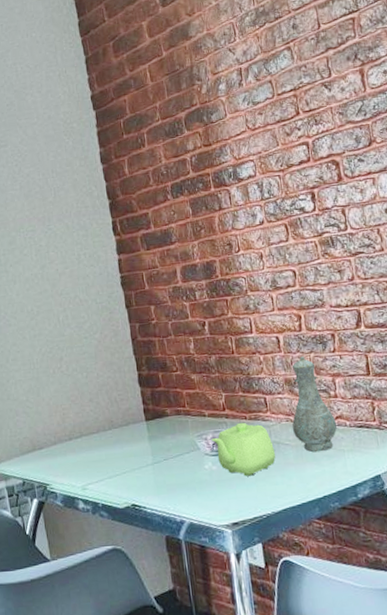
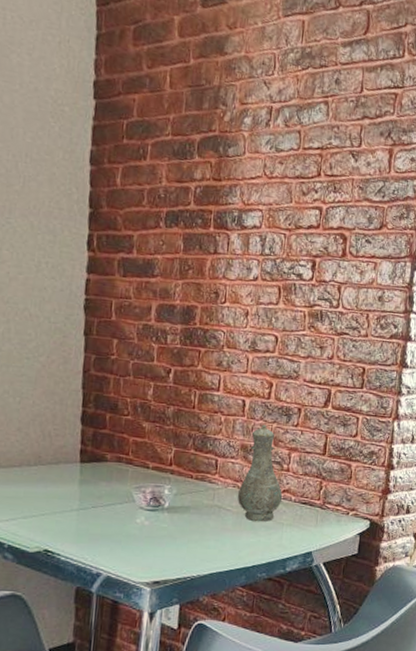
teapot: present [212,422,276,477] -> none [150,480,215,537]

